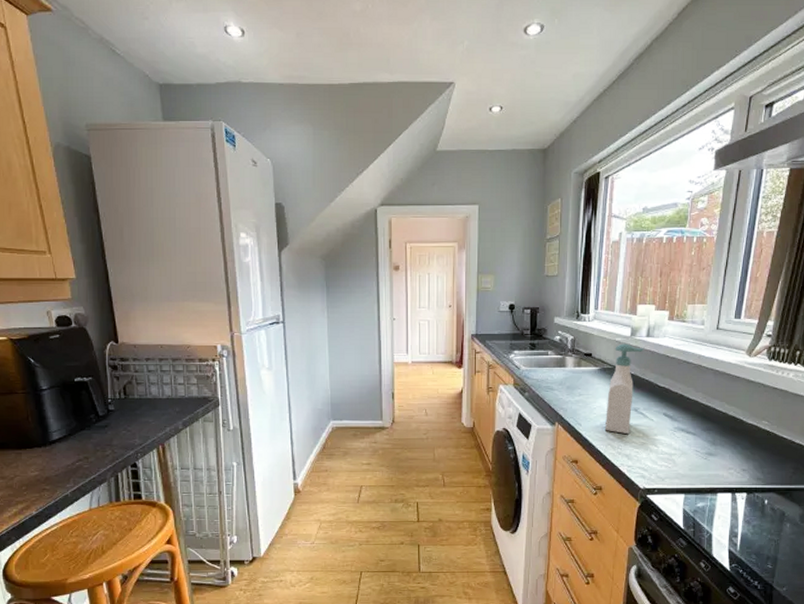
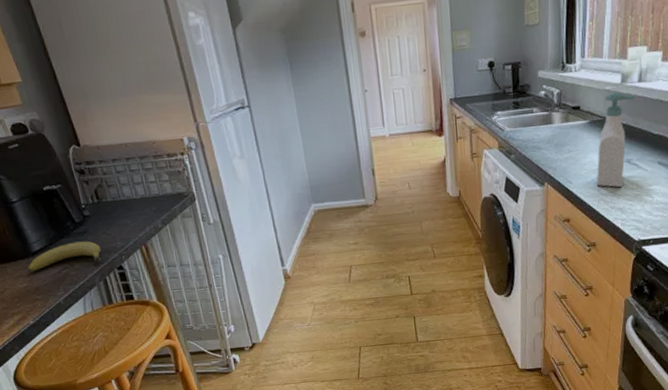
fruit: none [42,435,119,461] -> present [27,241,101,272]

